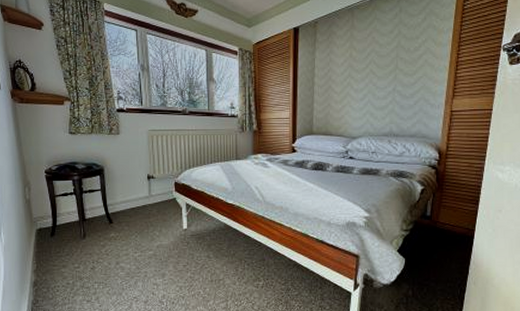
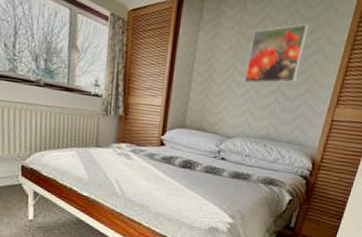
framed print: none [361,31,414,89] -> present [243,24,309,84]

